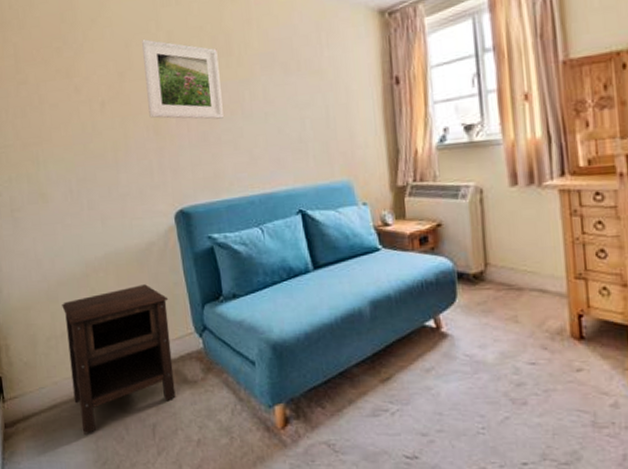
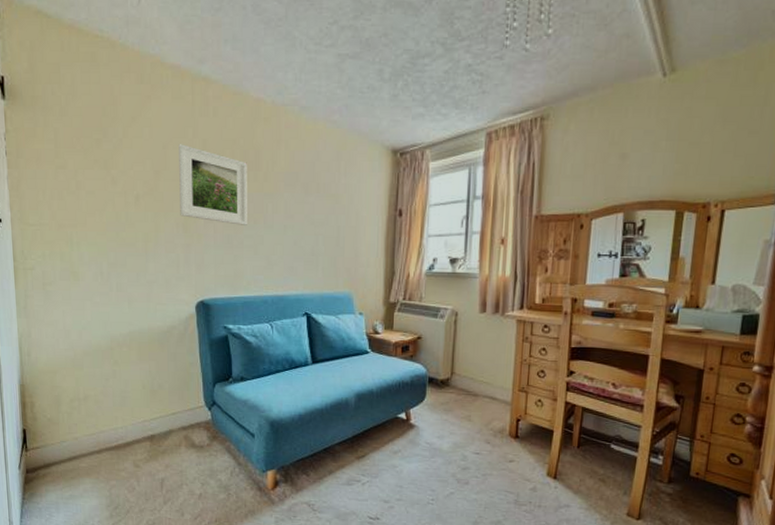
nightstand: present [62,284,176,434] -> none [86,361,184,483]

